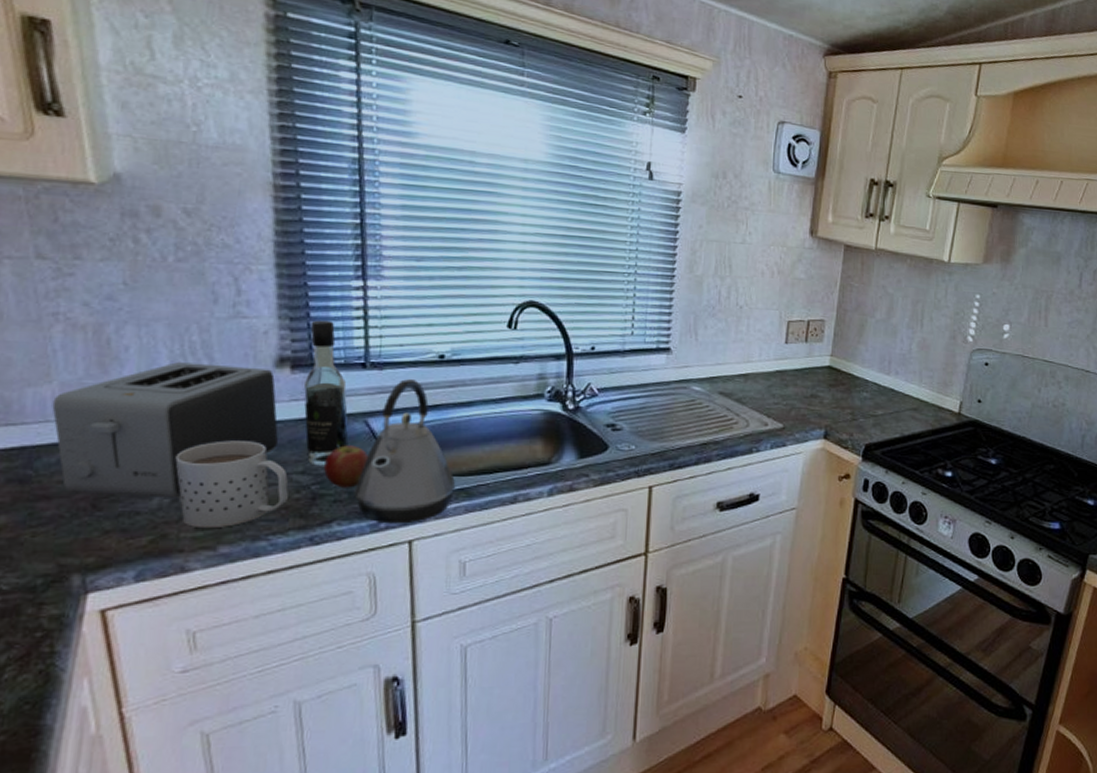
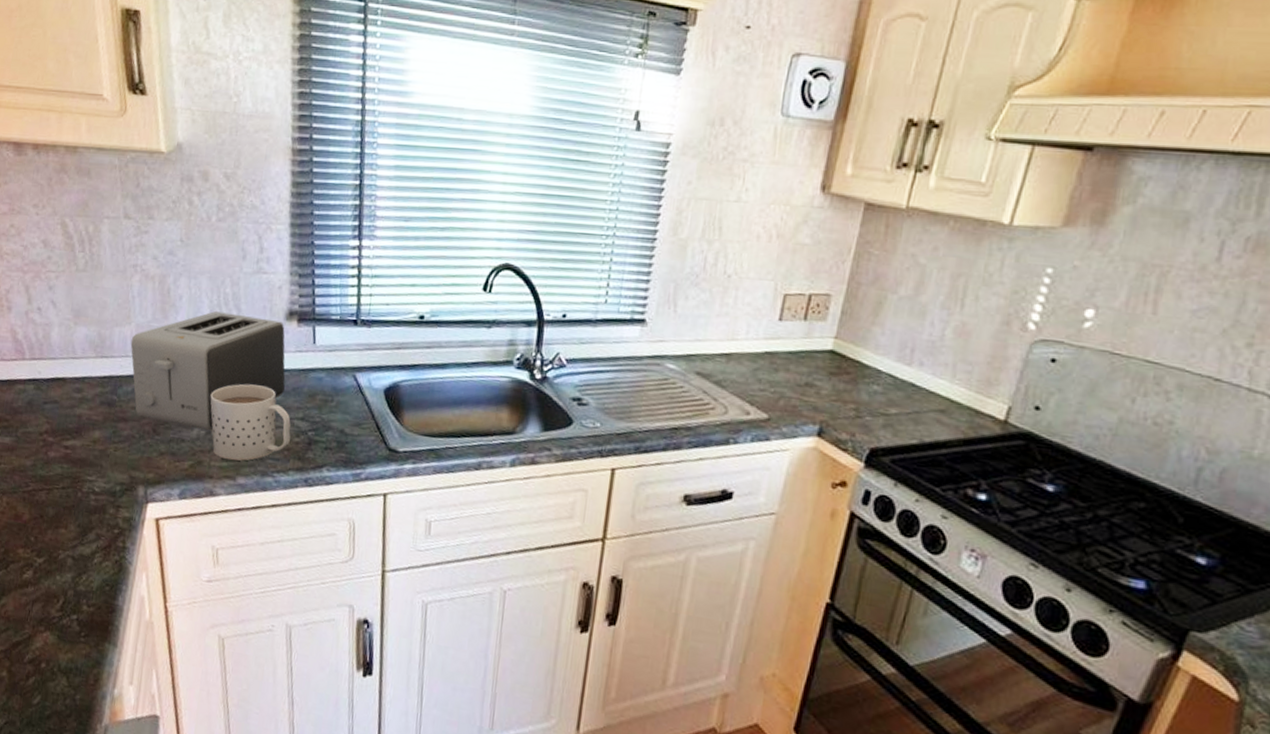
bottle: present [303,320,349,466] -> none [306,277,341,415]
fruit: present [324,445,369,488] -> none [319,397,355,438]
kettle: present [354,379,456,524] -> none [341,338,427,477]

